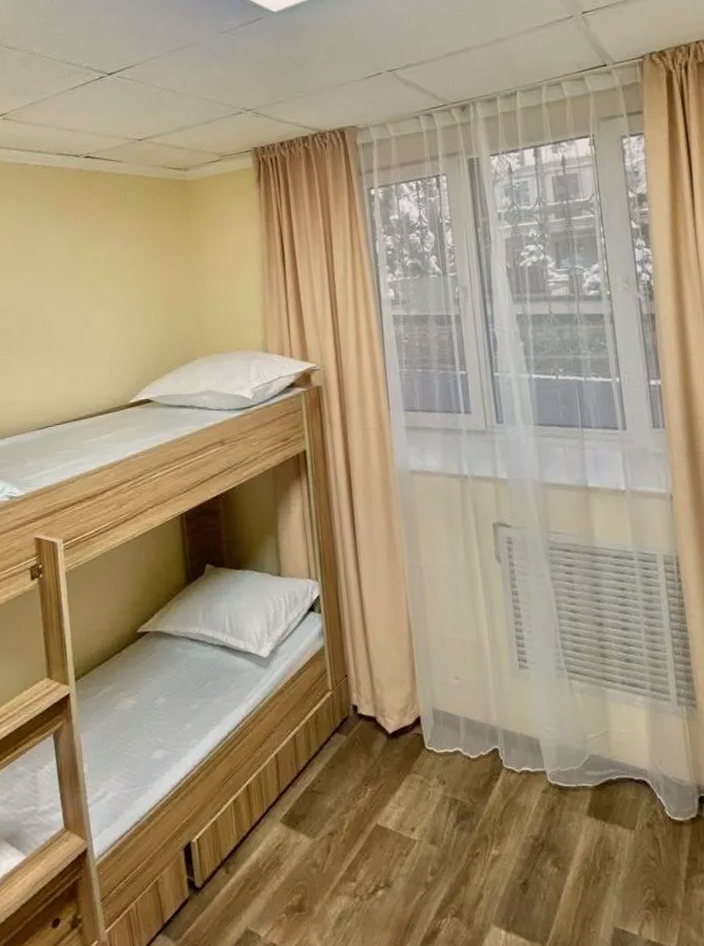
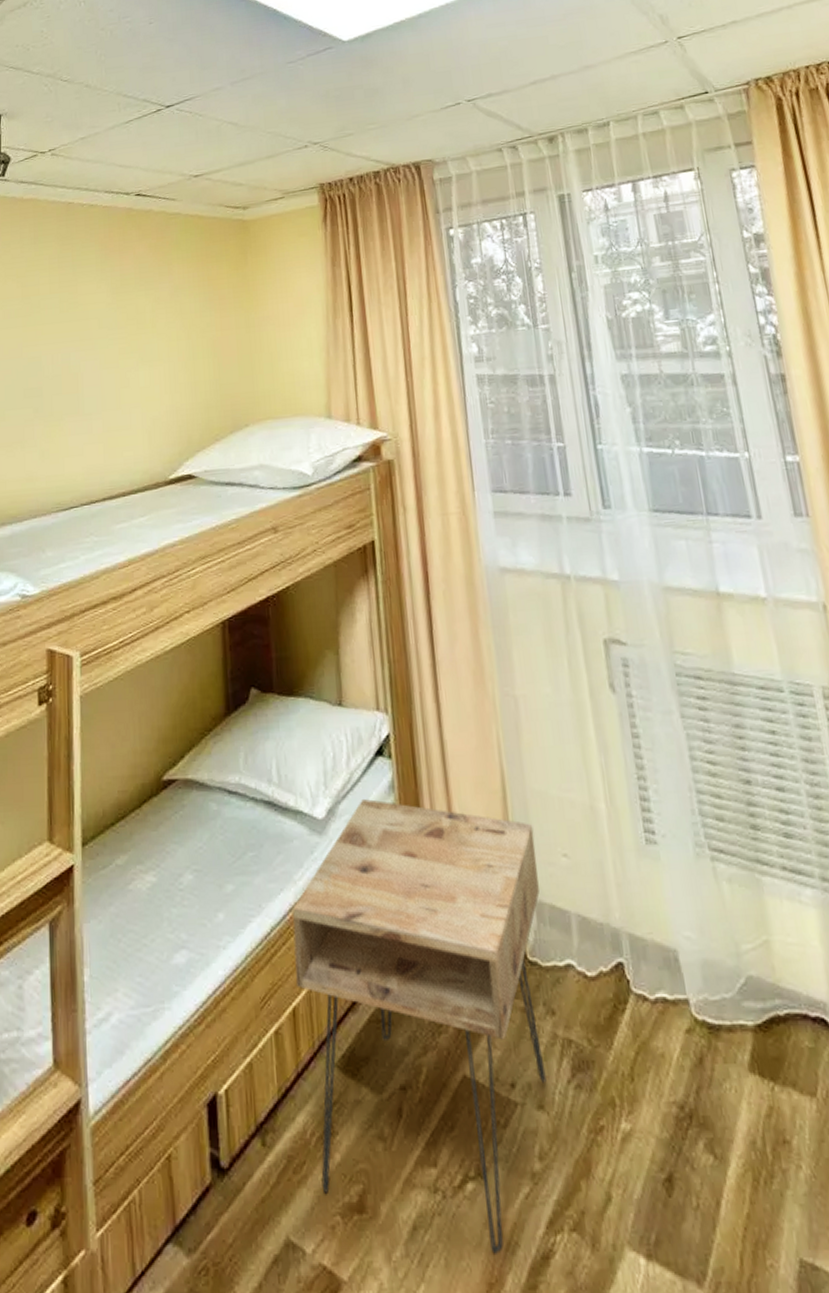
nightstand: none [245,642,438,932] -> present [293,799,547,1254]

